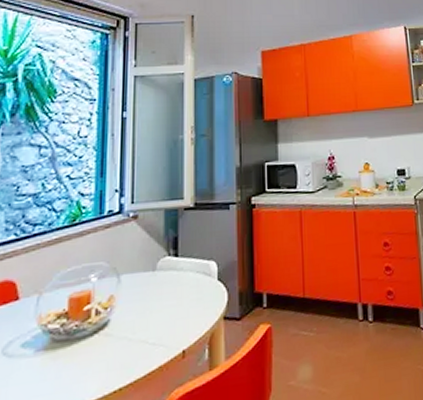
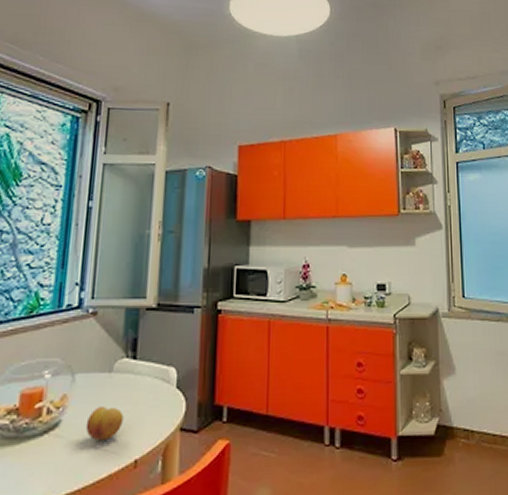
fruit: none [134,302,170,336] -> present [85,406,124,440]

